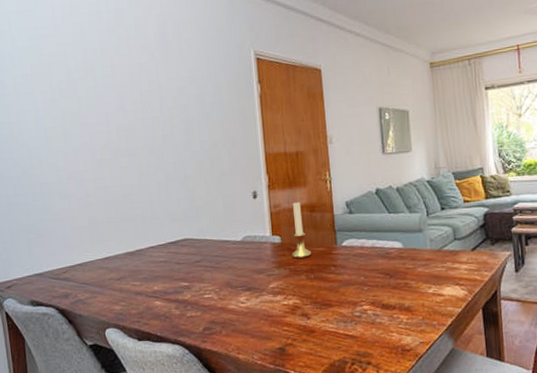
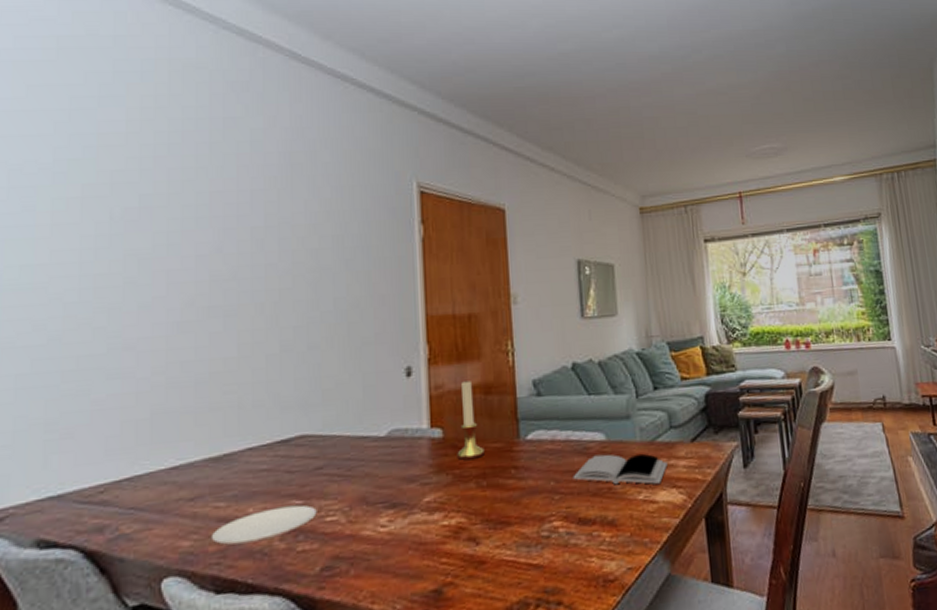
plate: none [132,286,198,310] -> present [210,505,317,546]
book: none [377,258,452,283] -> present [573,453,668,485]

